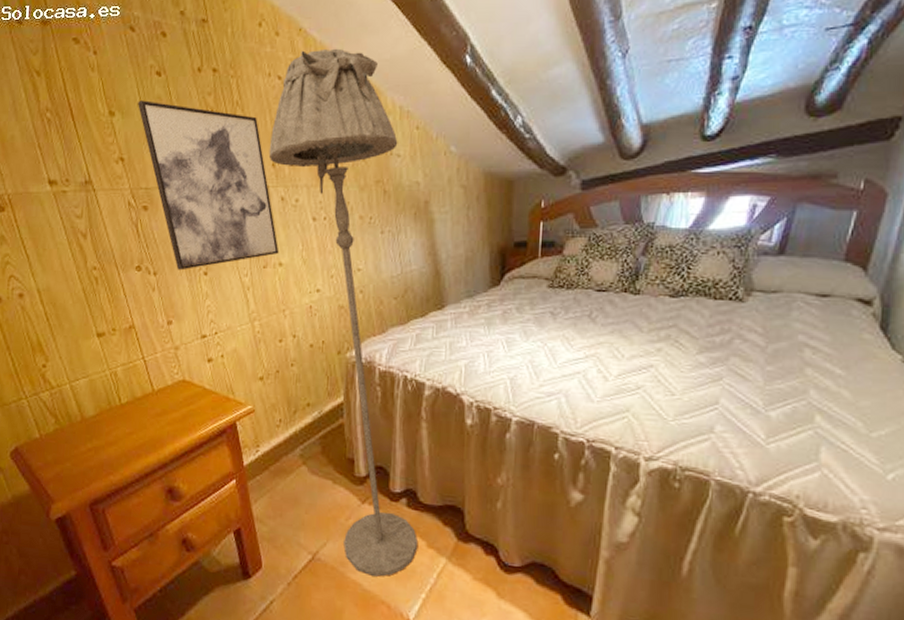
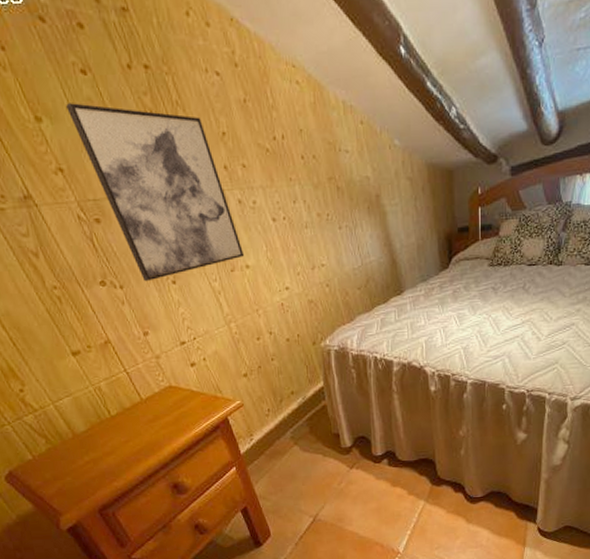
floor lamp: present [268,48,417,577] -> none [218,40,400,525]

